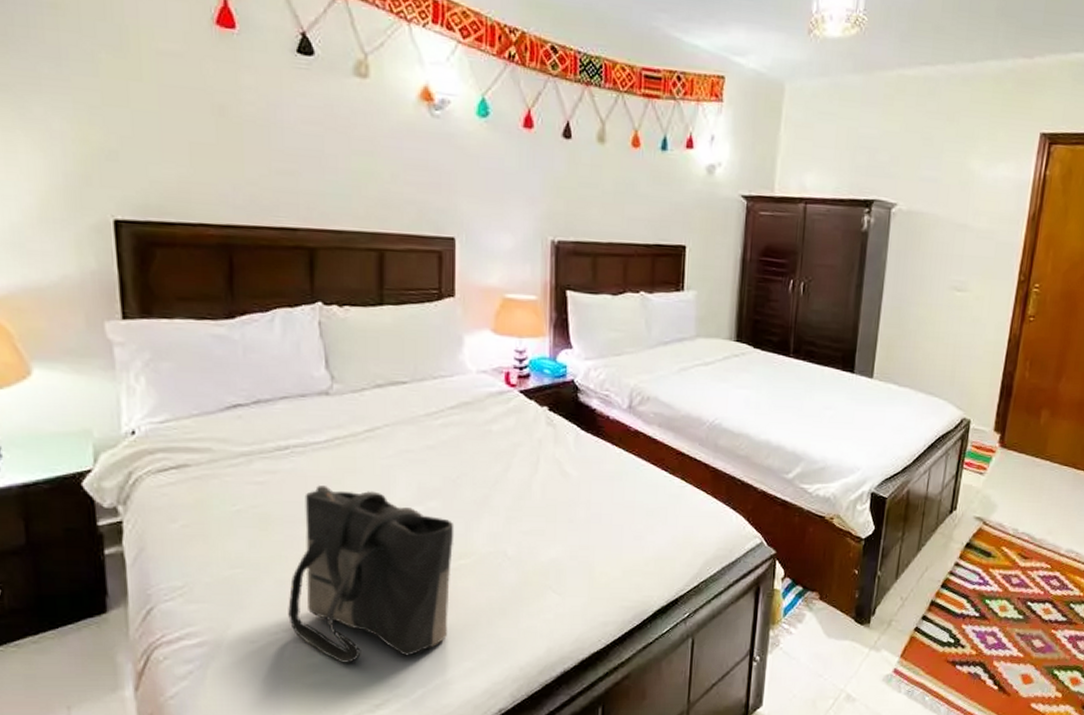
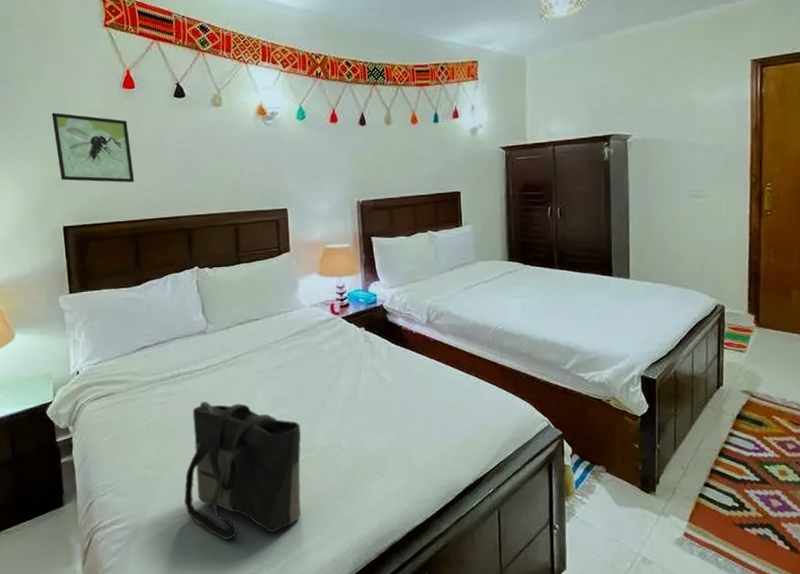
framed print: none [97,43,231,170] -> present [52,112,135,183]

